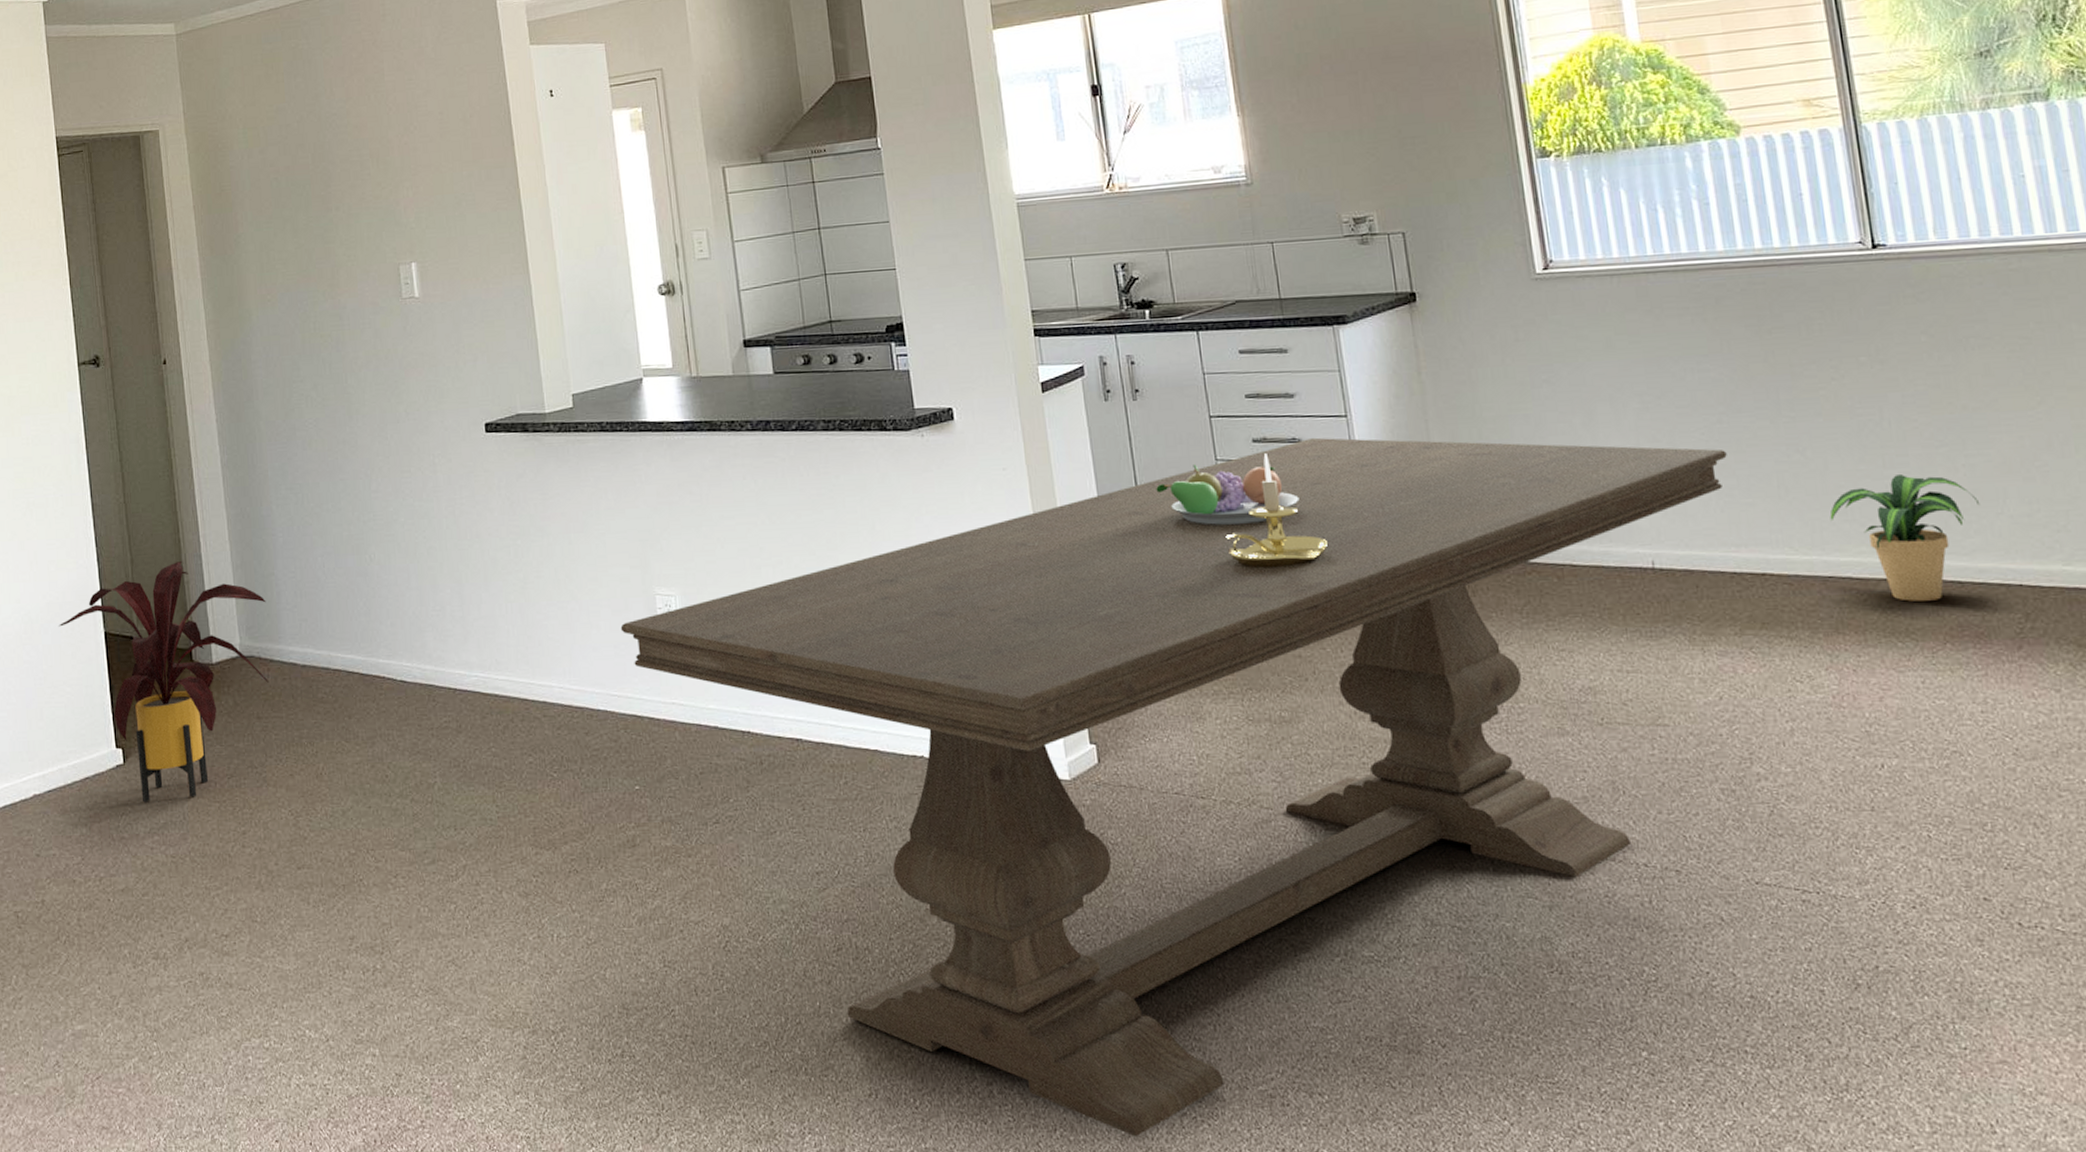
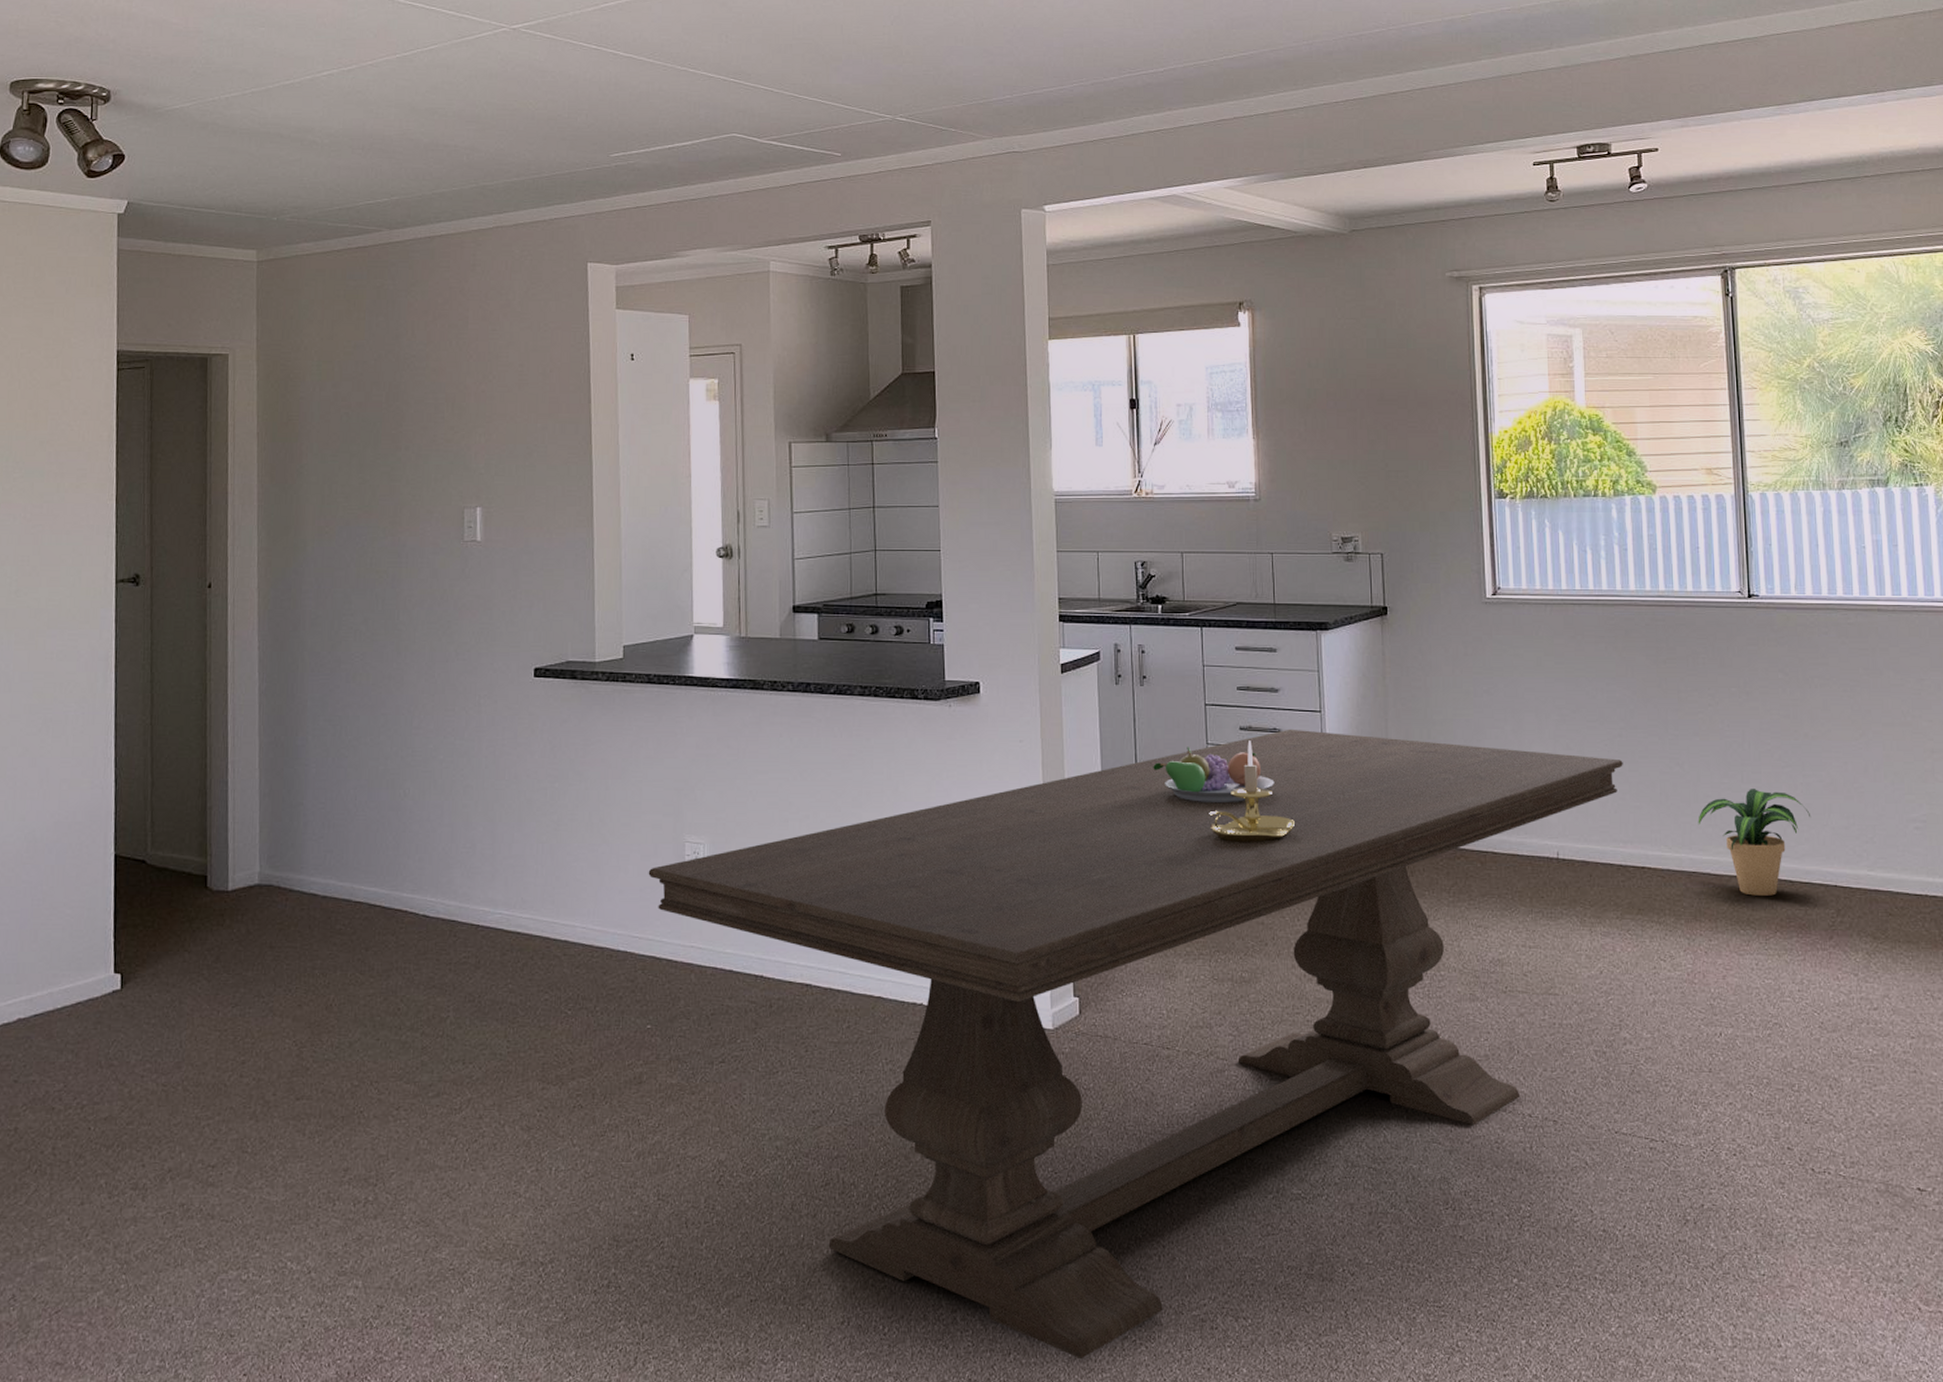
house plant: present [58,561,270,803] -> none [64,787,292,1030]

